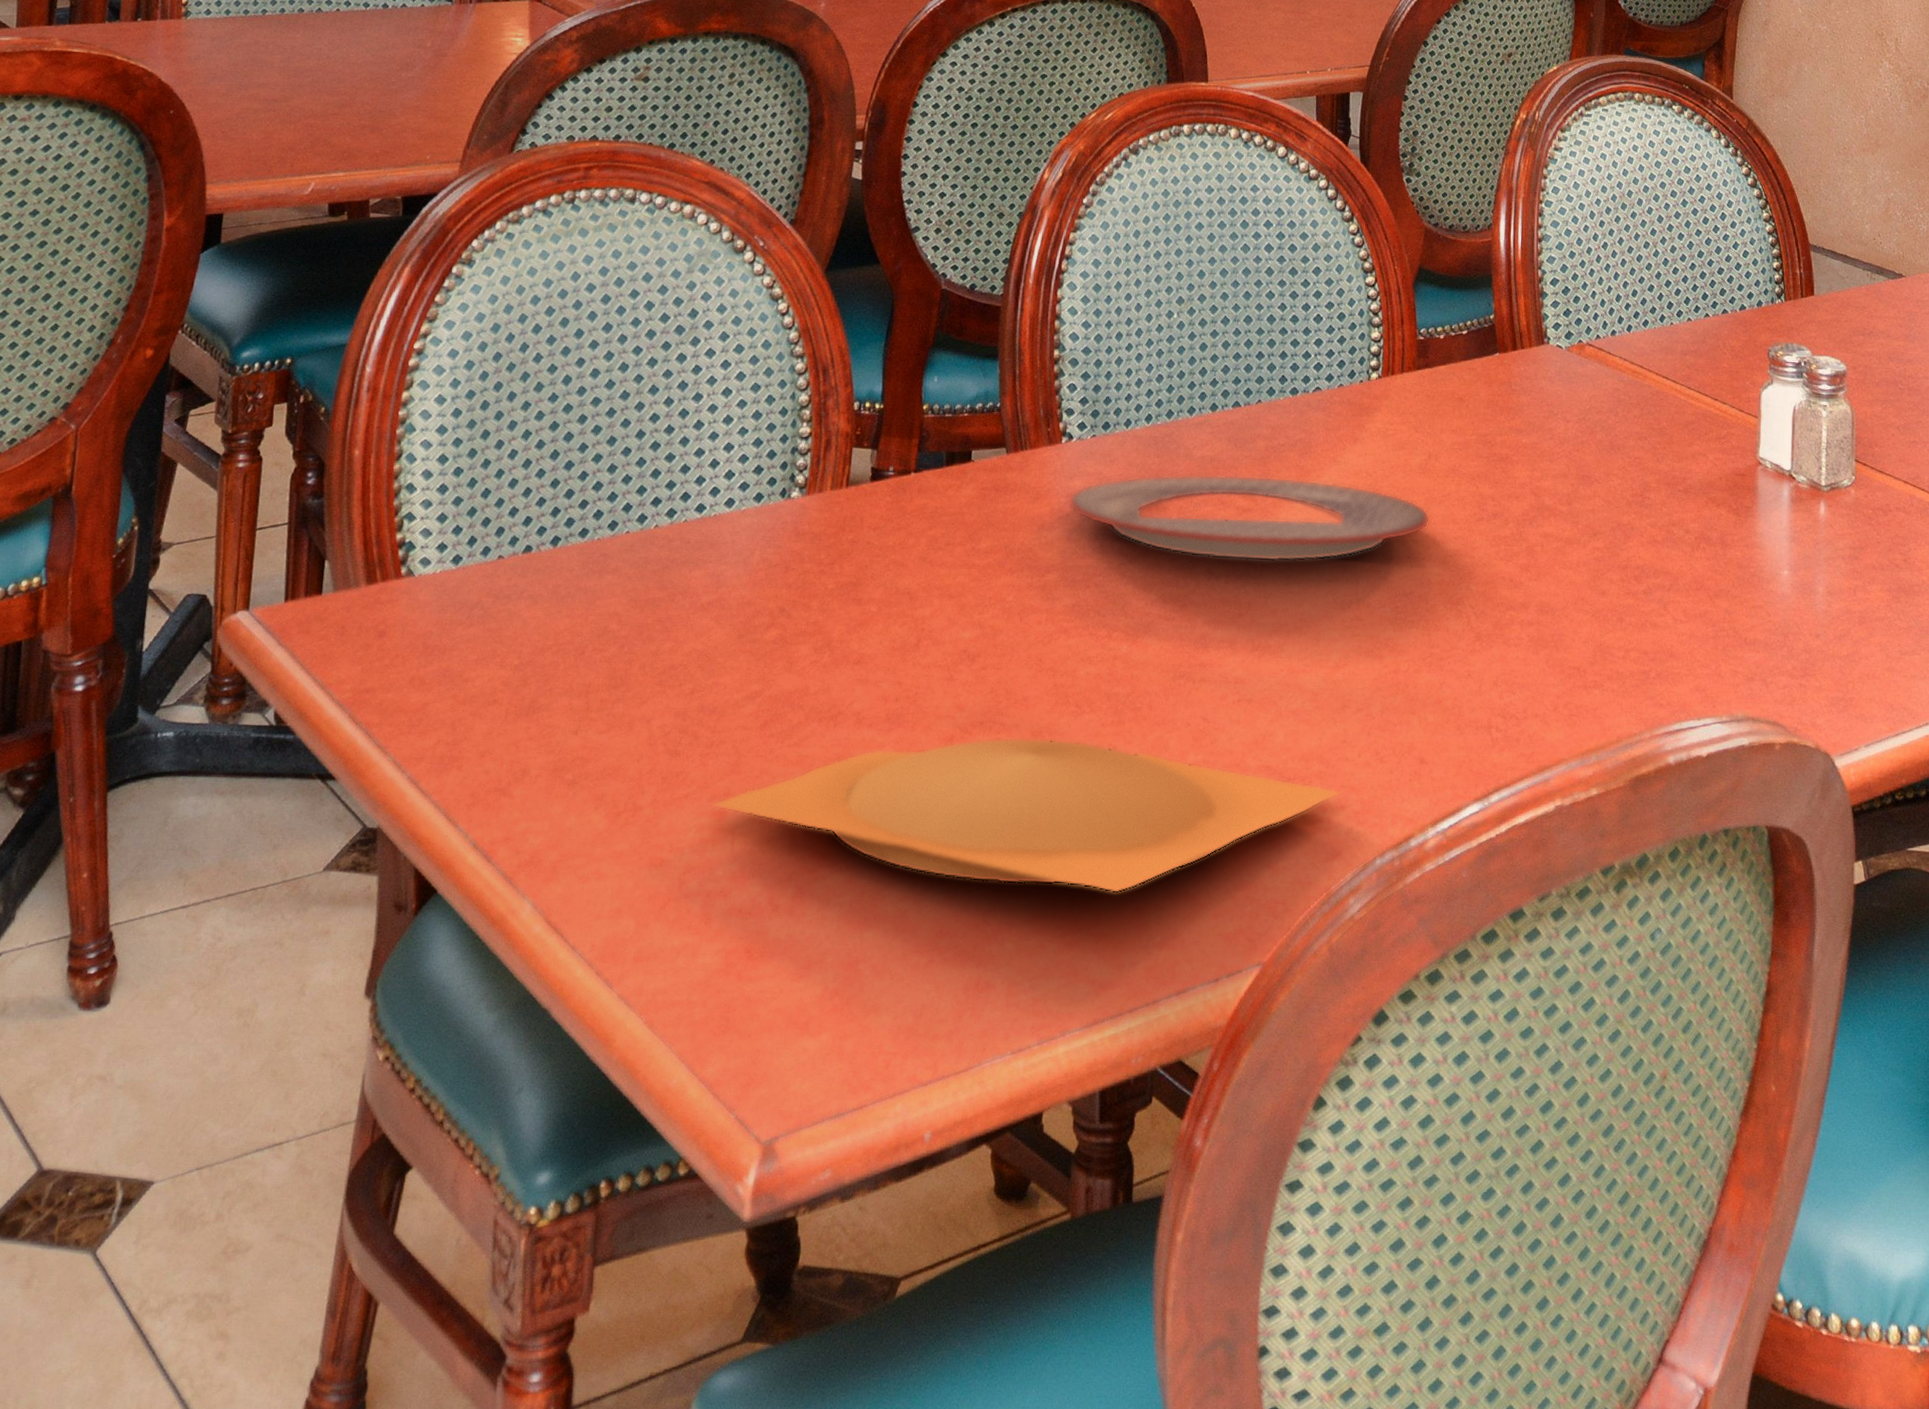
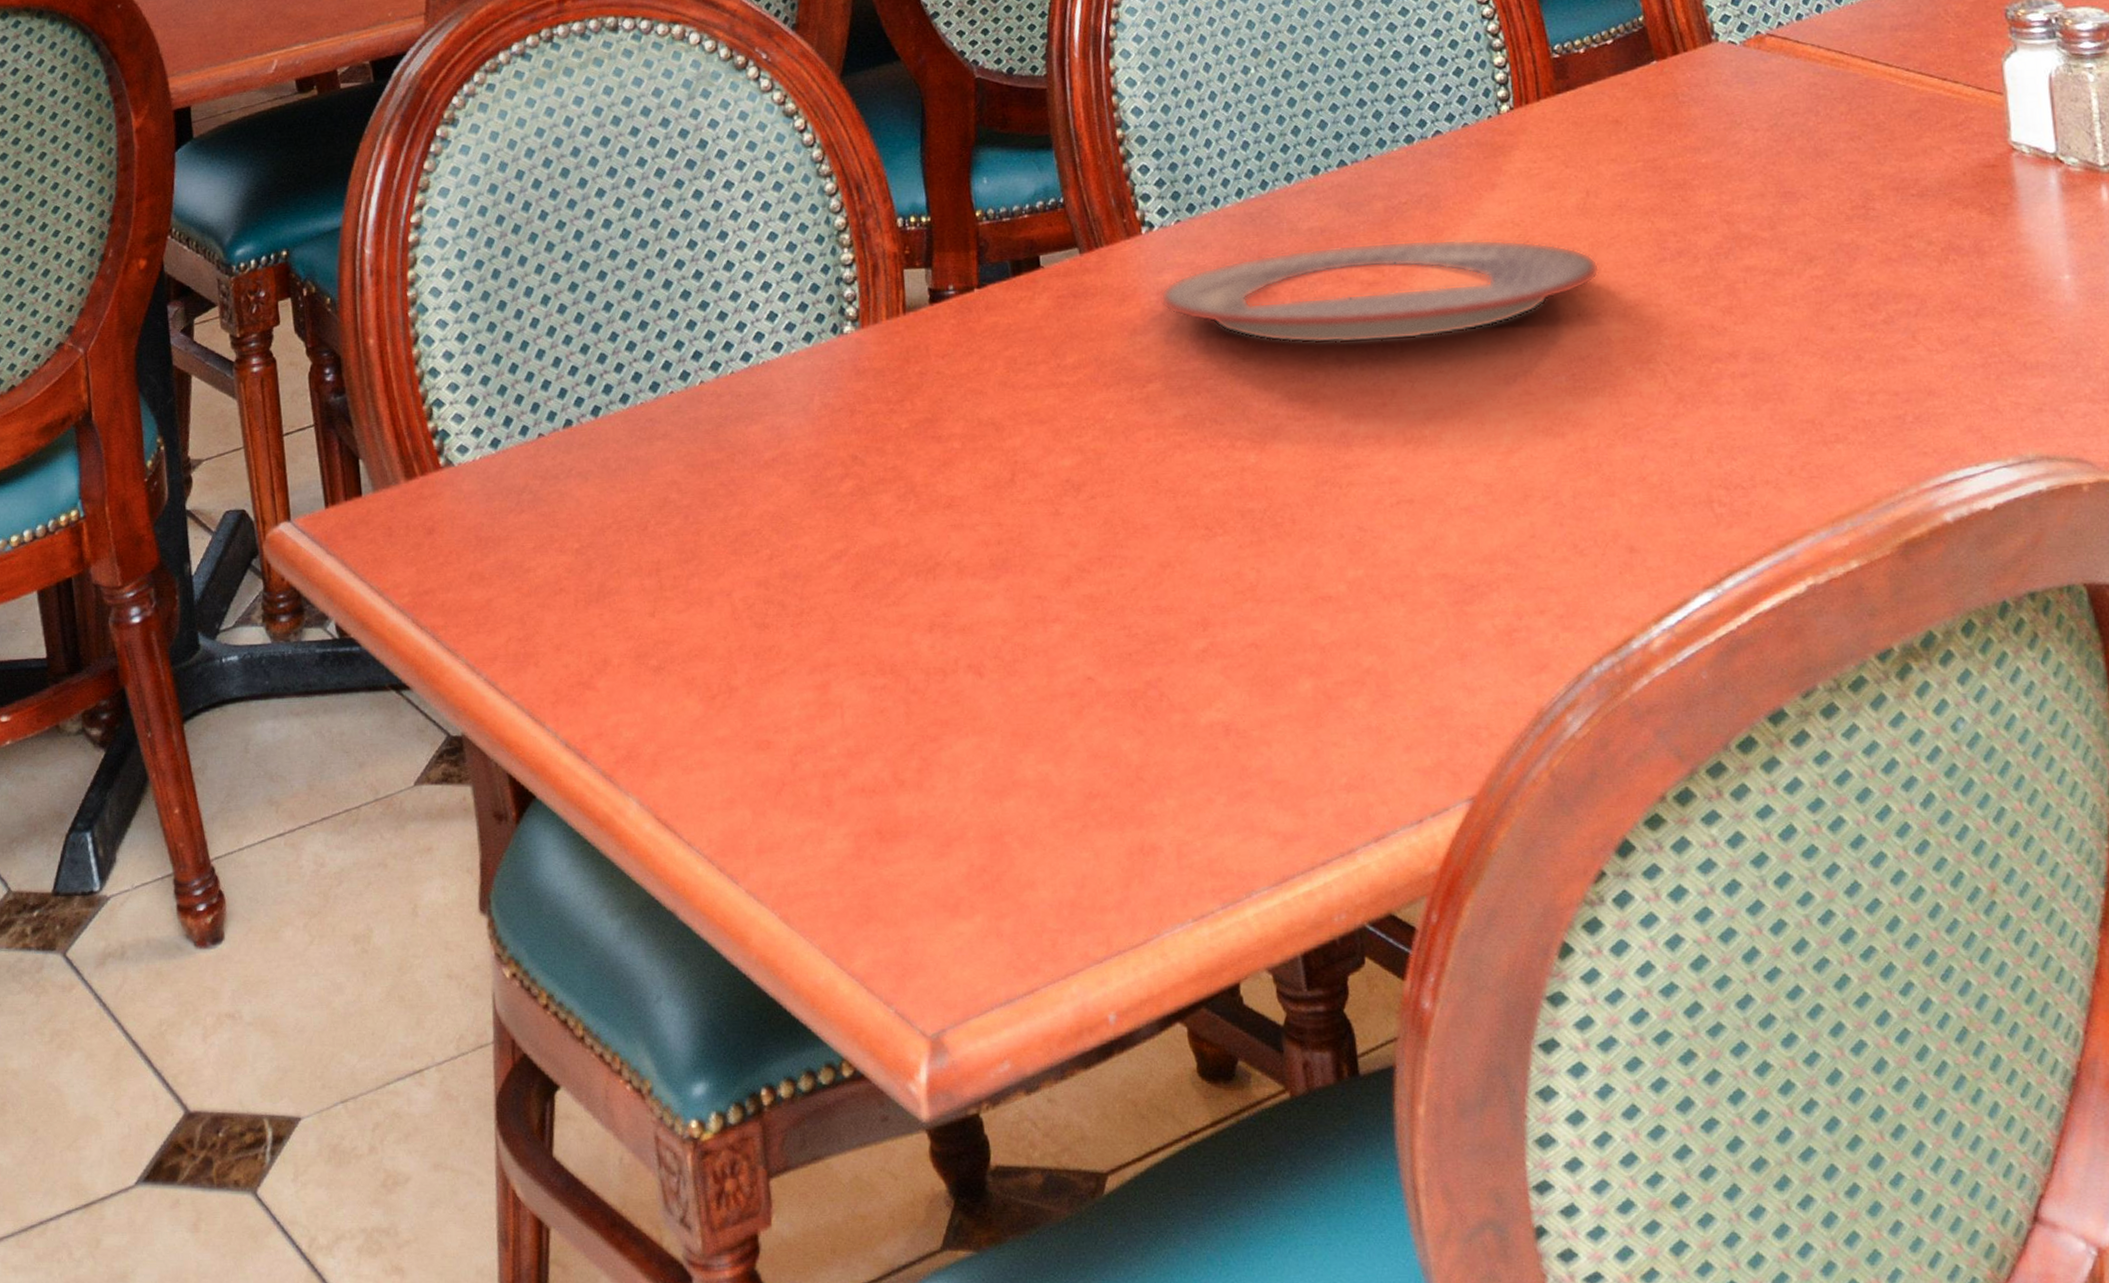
plate: present [710,737,1343,894] -> none [811,567,1540,735]

